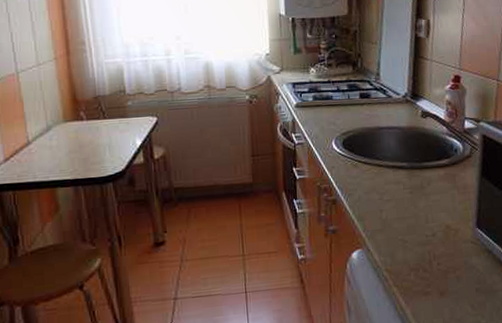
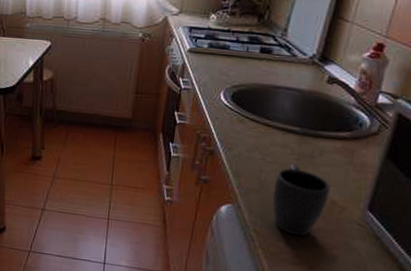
mug: none [394,198,444,267] -> present [272,165,331,237]

